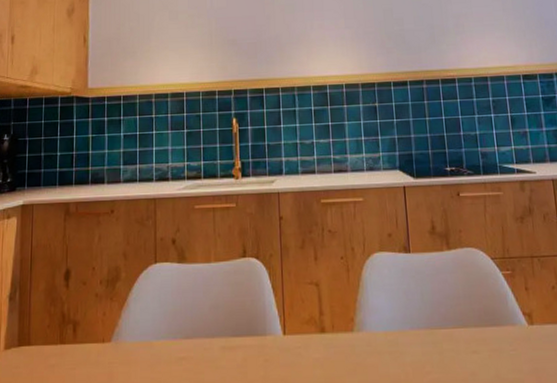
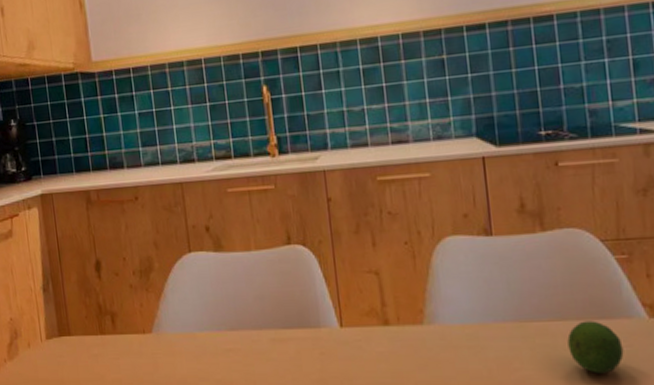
fruit: none [468,328,511,375] -> present [567,320,624,373]

